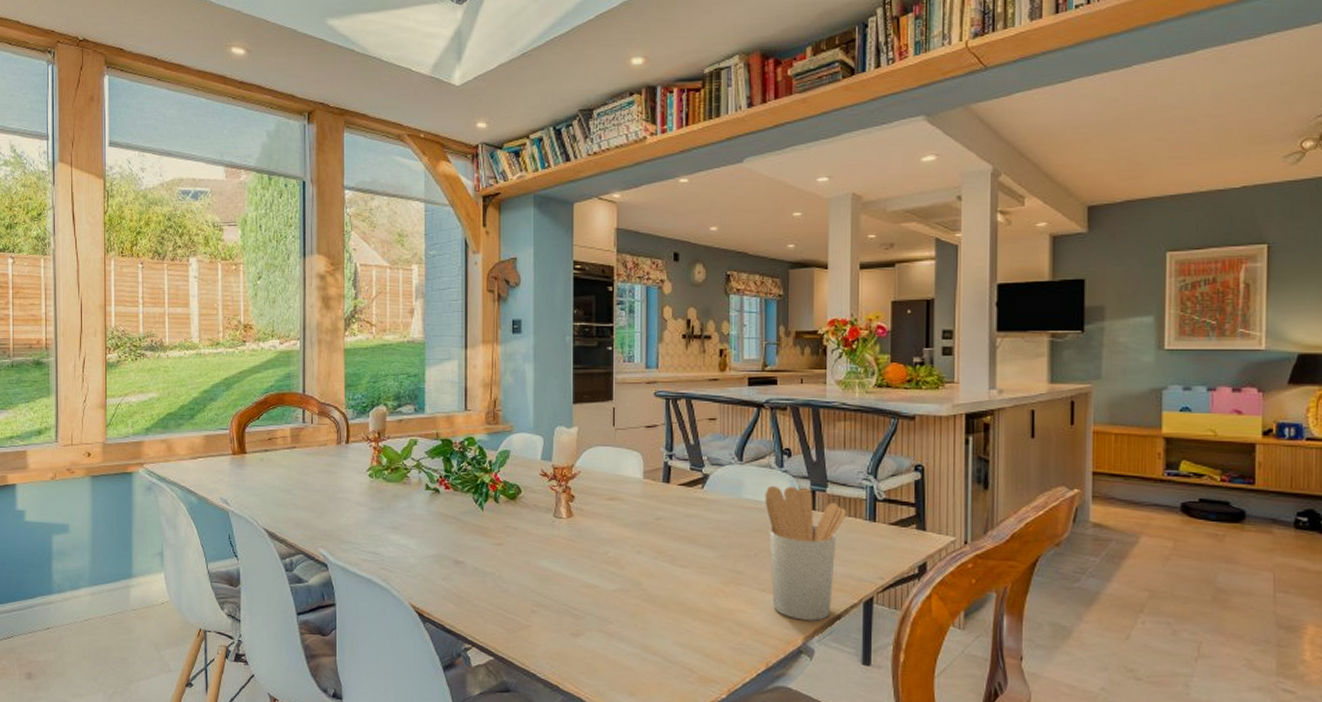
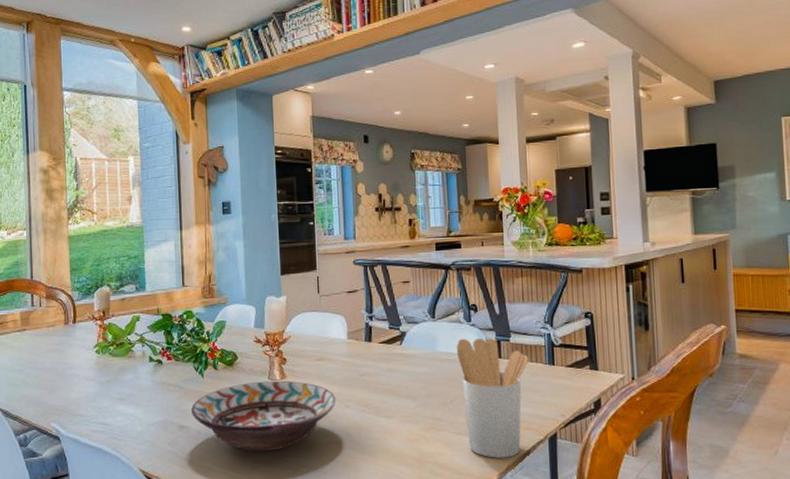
decorative bowl: none [469,518,628,595] -> present [191,380,337,452]

